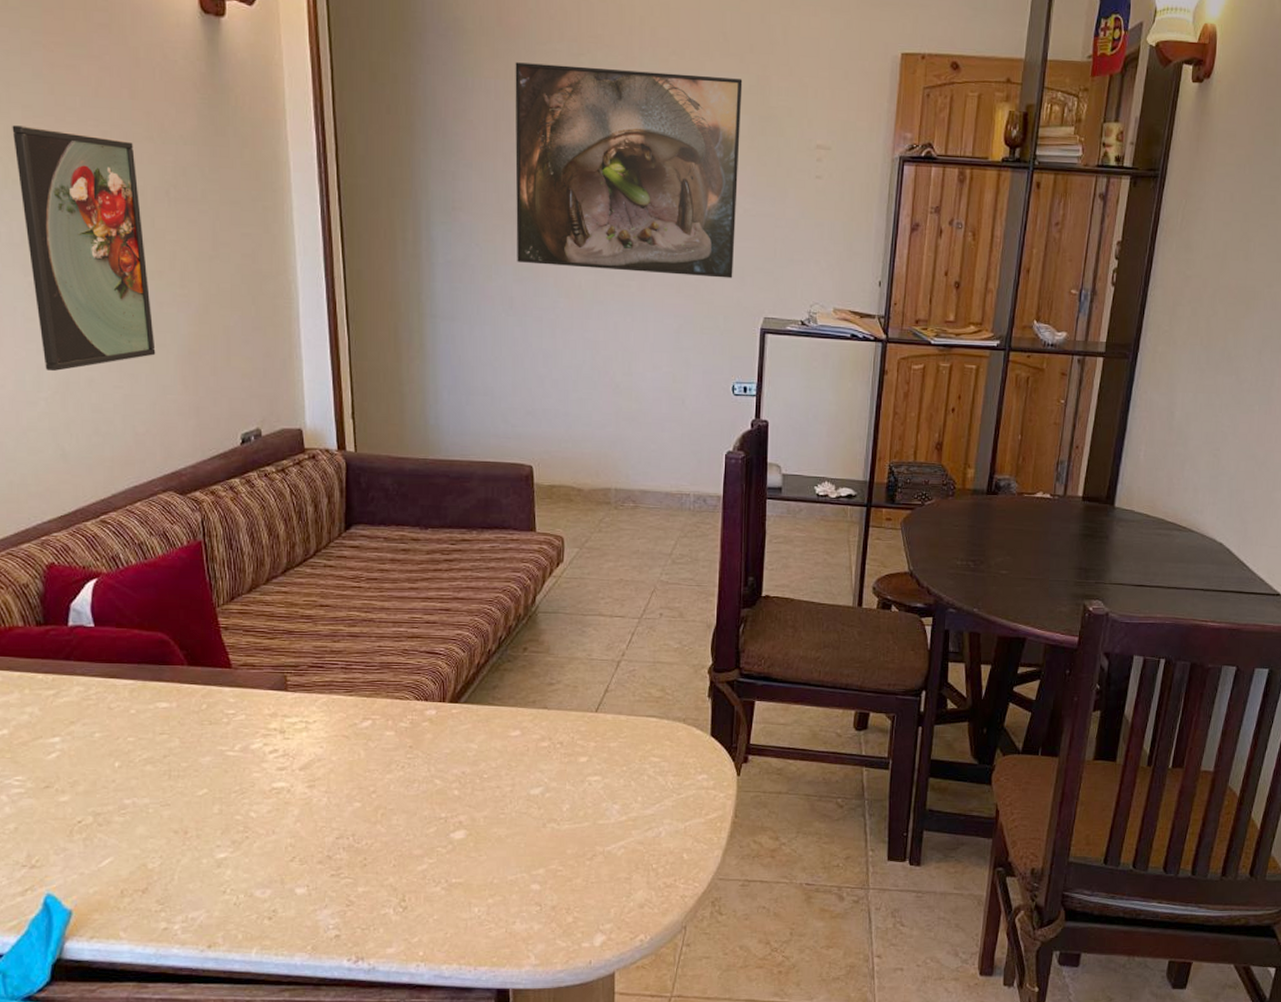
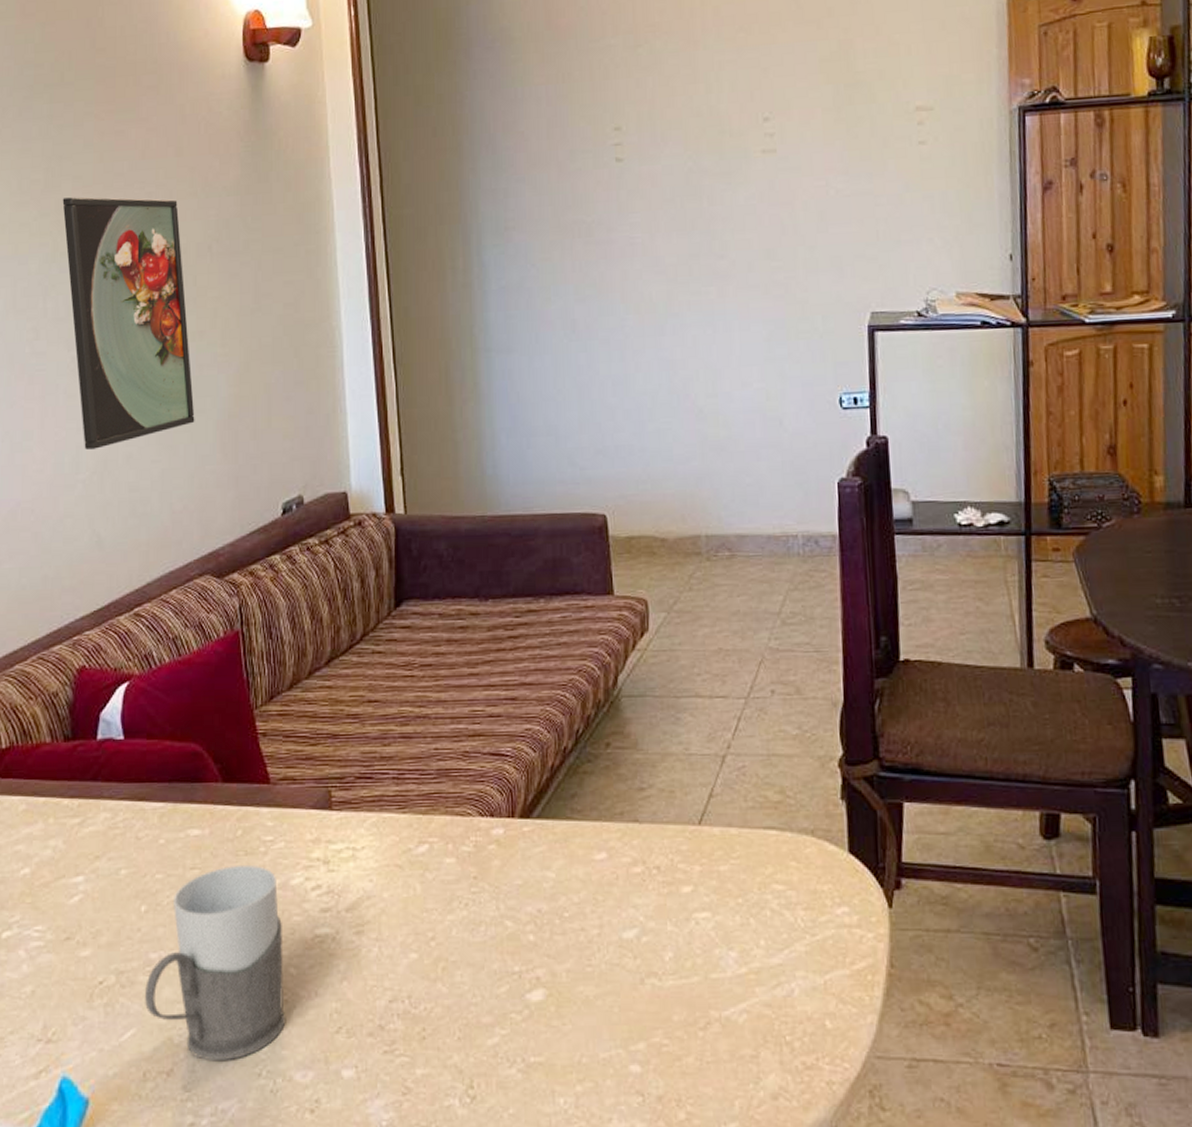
mug: none [121,733,246,882] -> present [145,866,285,1062]
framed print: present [515,62,743,278] -> none [567,46,829,280]

